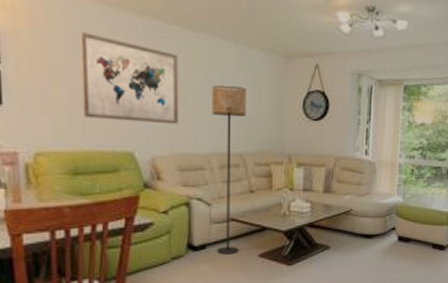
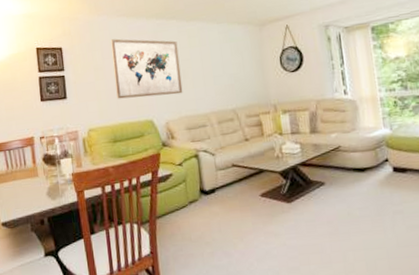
floor lamp: present [212,84,246,255] -> none [204,56,243,197]

